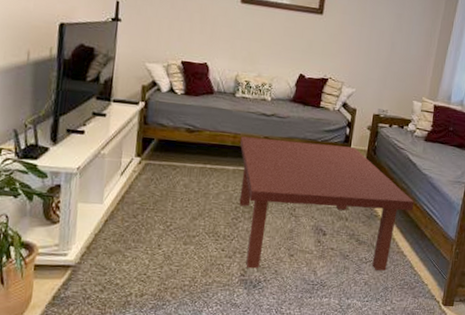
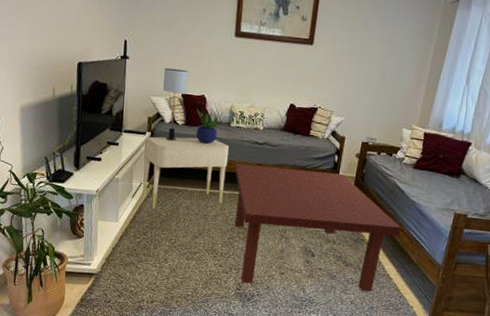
nightstand: none [132,107,233,189] -> present [142,136,229,210]
table lamp: none [160,32,190,113] -> present [163,67,189,142]
potted plant: none [196,77,227,115] -> present [196,109,223,144]

